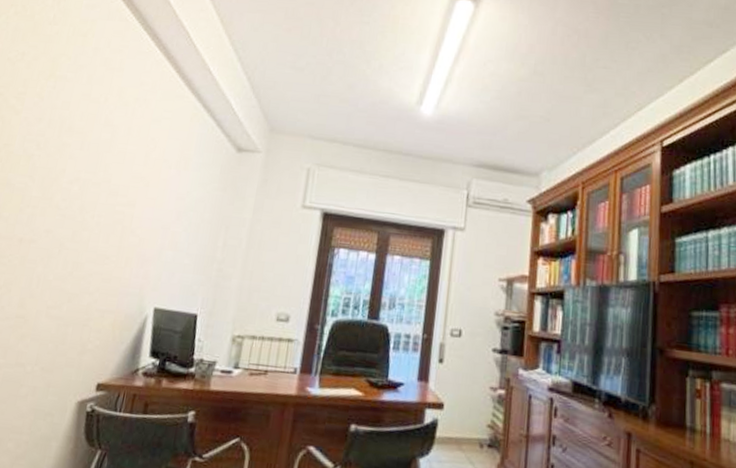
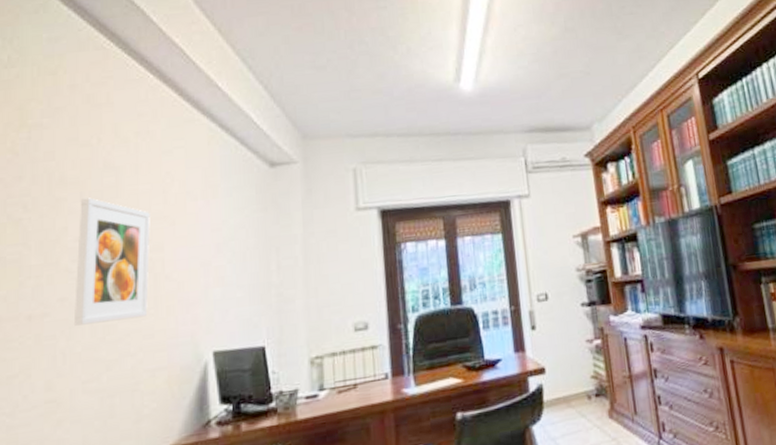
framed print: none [52,147,131,263] -> present [73,197,150,326]

